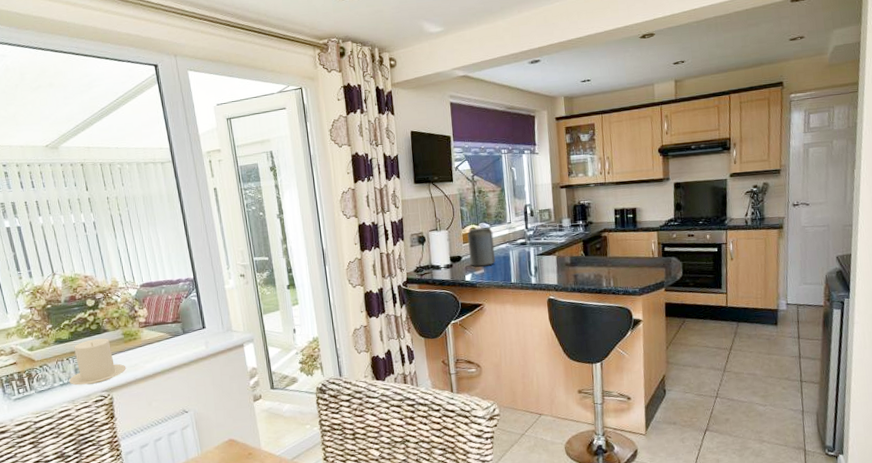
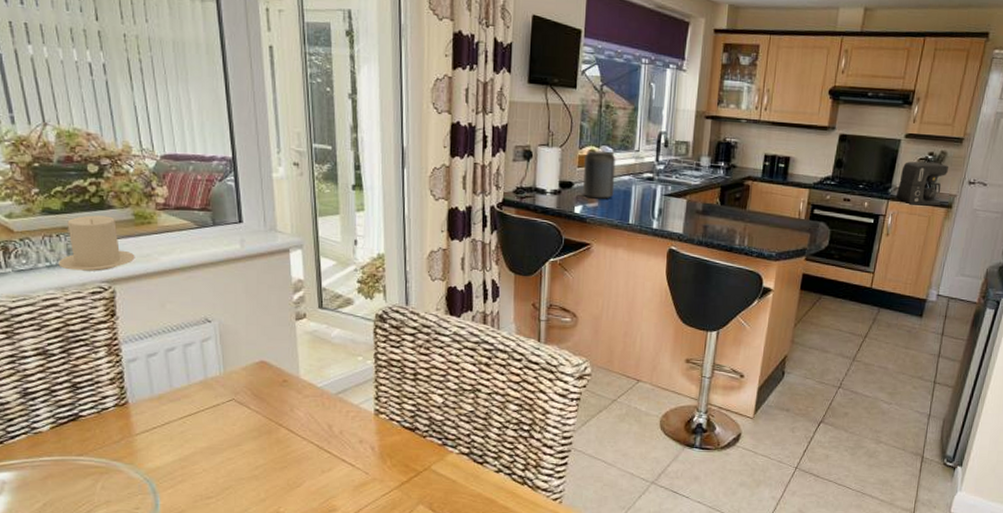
coffee maker: none [732,192,773,231] -> present [896,161,948,206]

